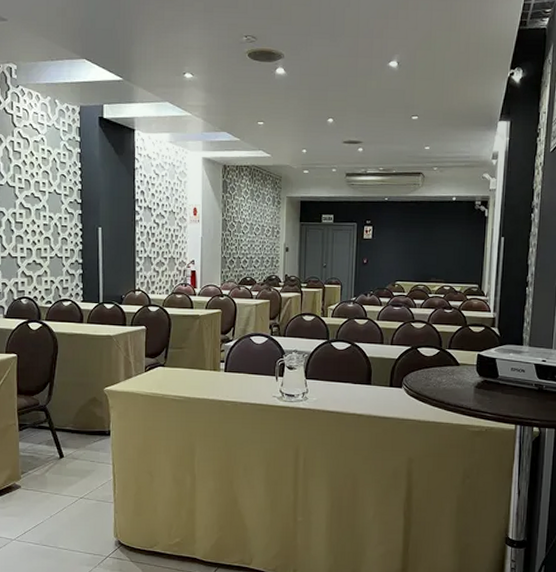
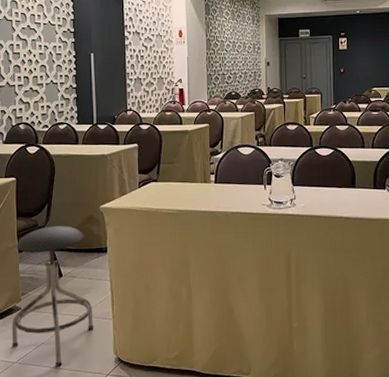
stool: none [10,406,94,546] -> present [11,226,93,367]

